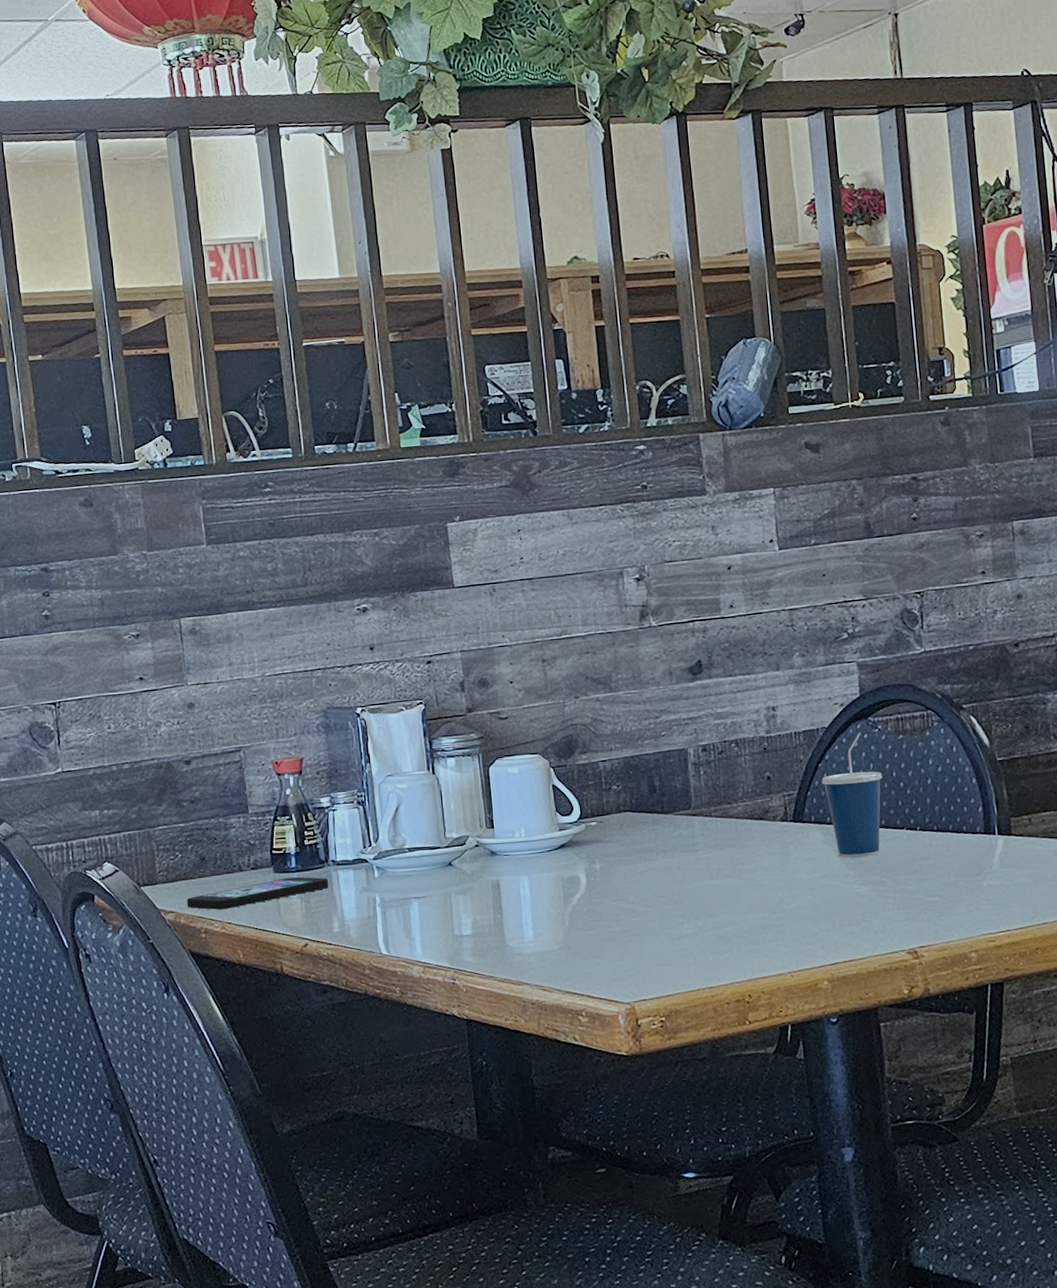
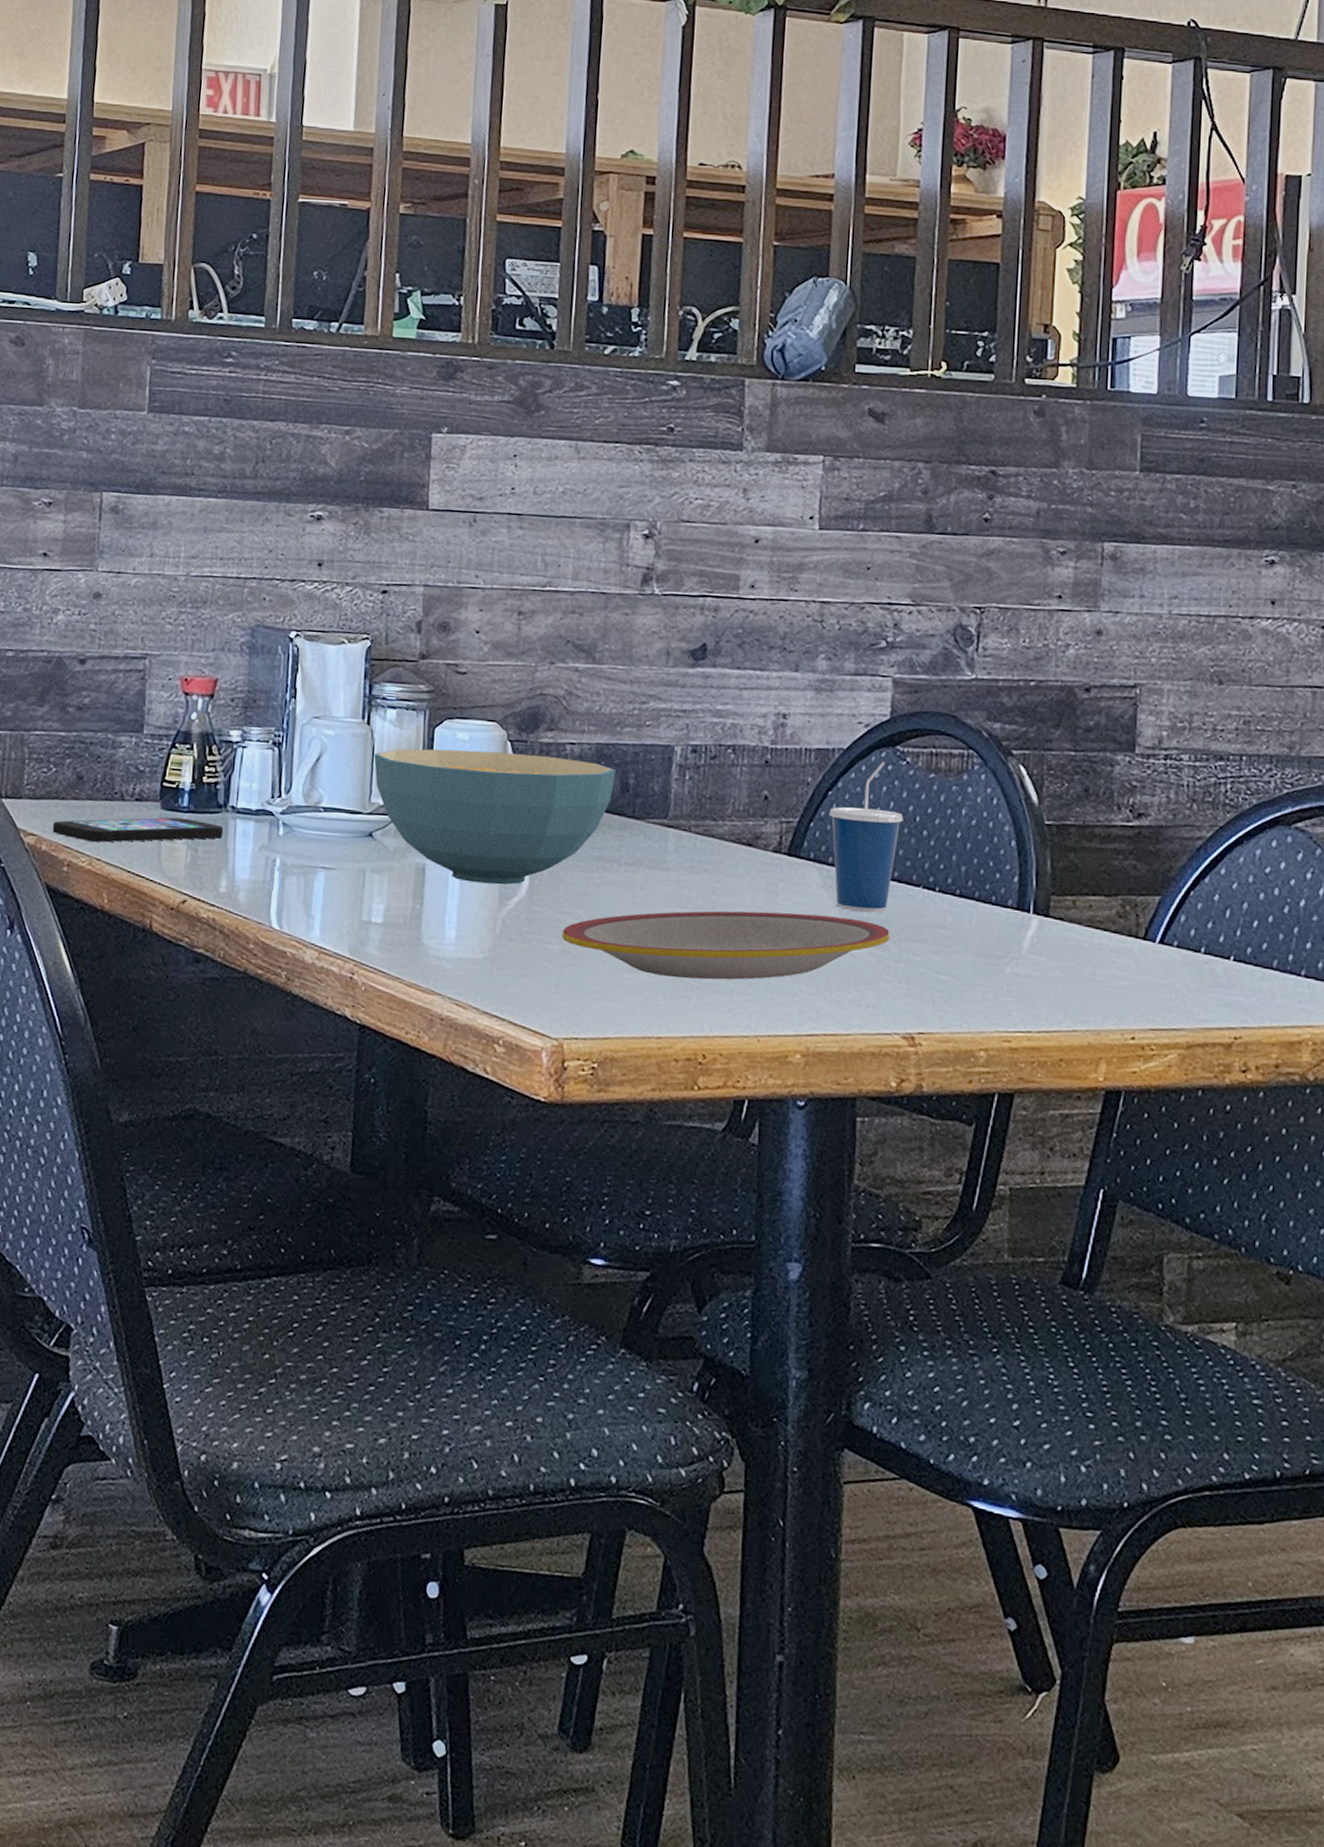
cereal bowl: none [442,773,644,889] -> present [373,749,616,885]
plate: none [619,864,886,938] -> present [561,911,890,980]

